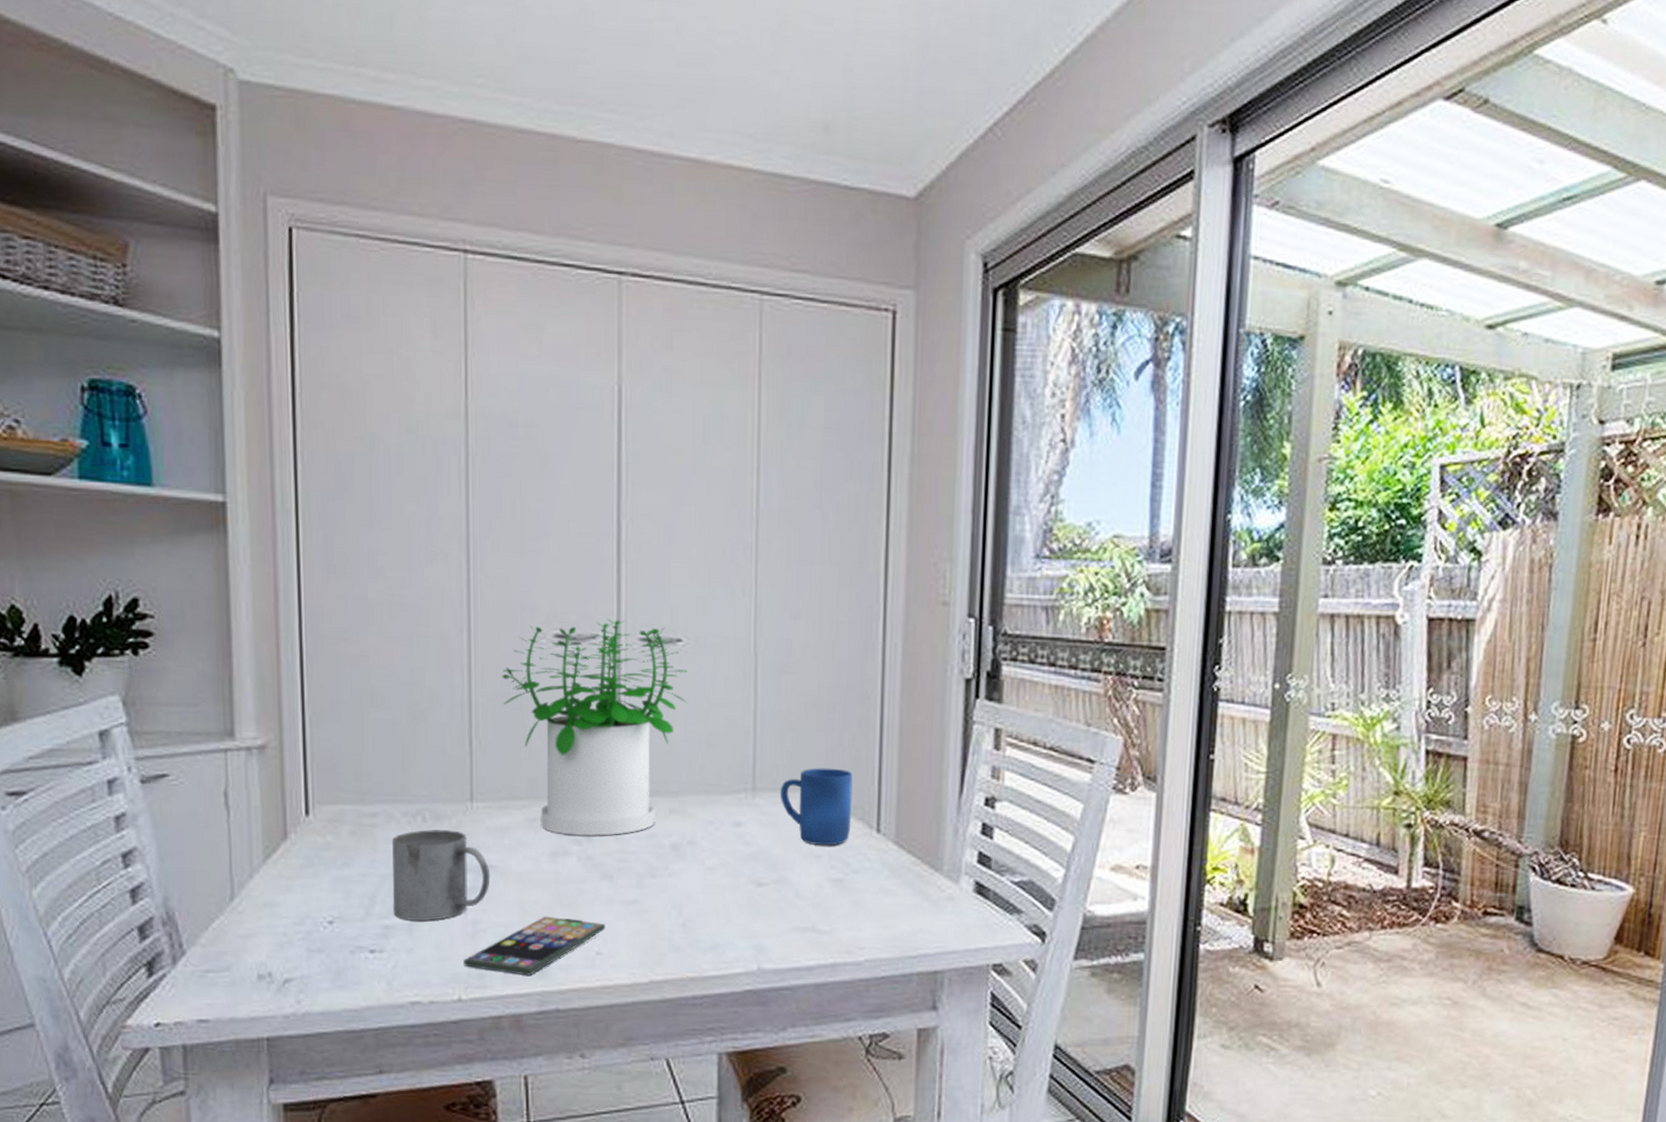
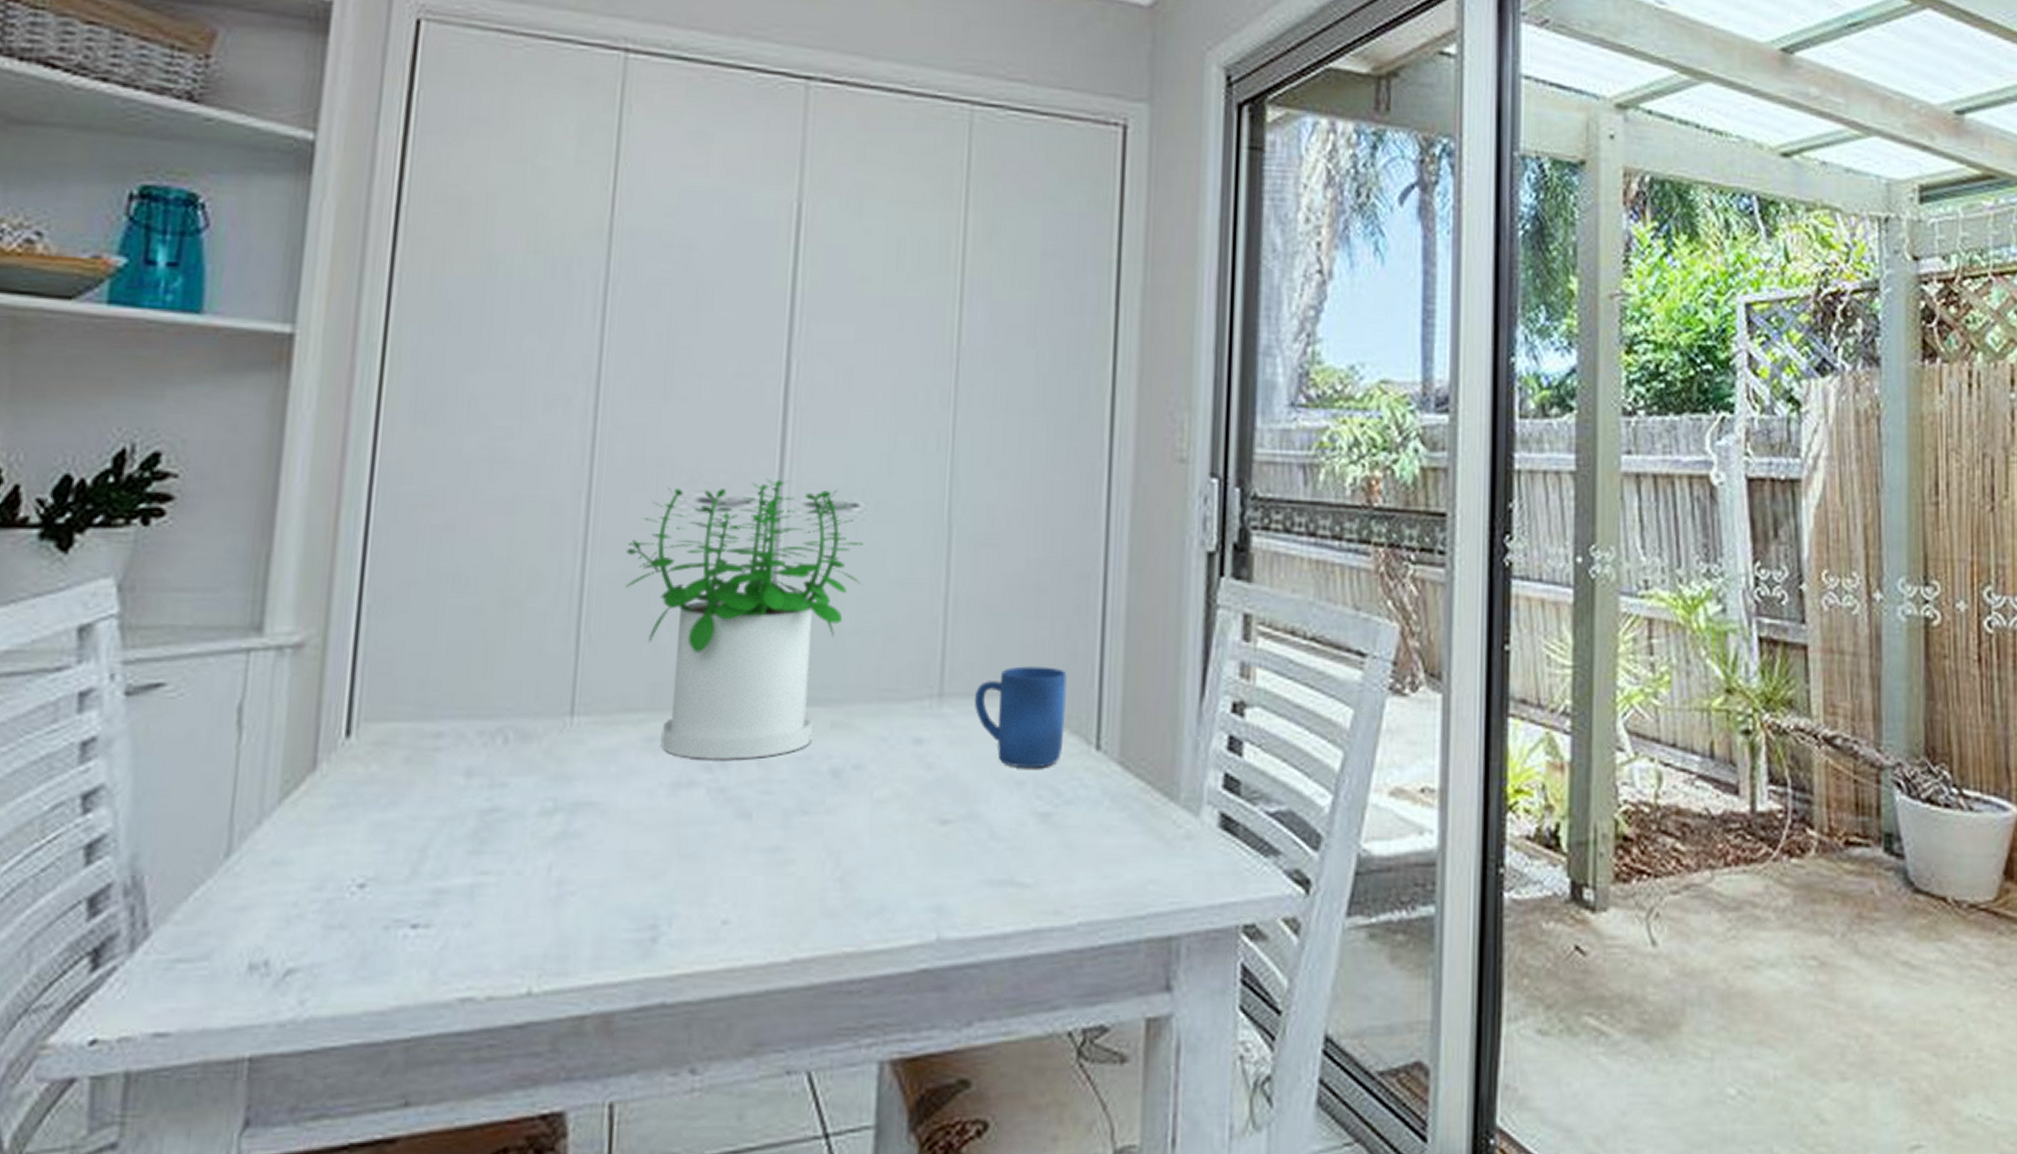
mug: present [392,830,490,921] -> none [449,754,588,881]
smartphone: present [463,916,605,976] -> none [539,871,737,956]

